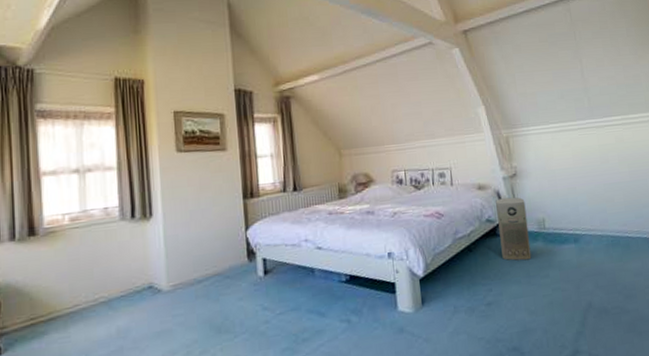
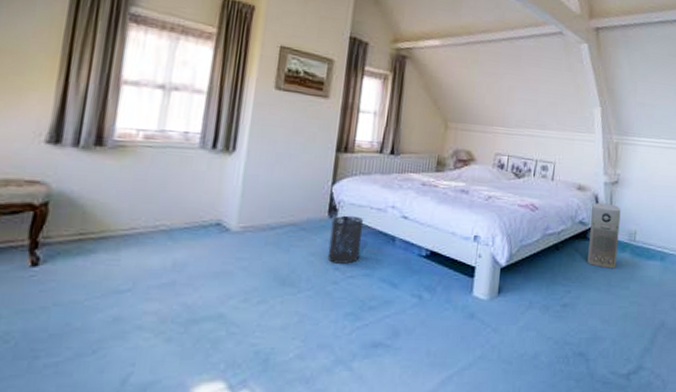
trash can: none [252,255,285,304] -> present [327,215,364,264]

